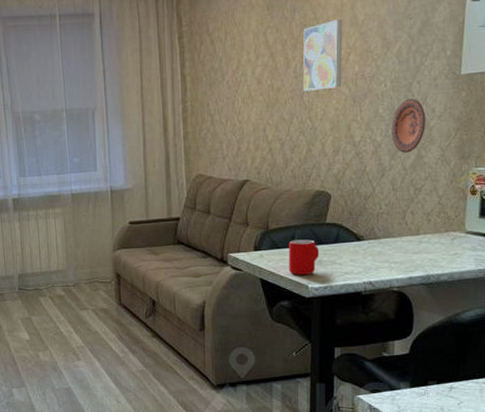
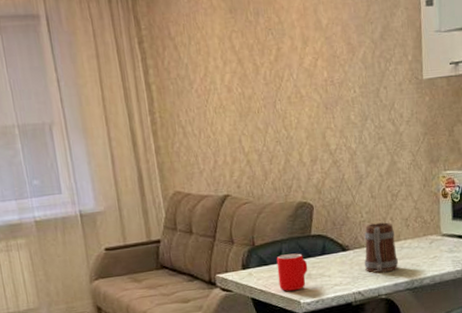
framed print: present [303,19,343,91] -> none [269,23,312,99]
mug: none [378,215,416,265] -> present [364,222,399,273]
decorative plate: present [392,98,426,153] -> none [364,104,396,159]

